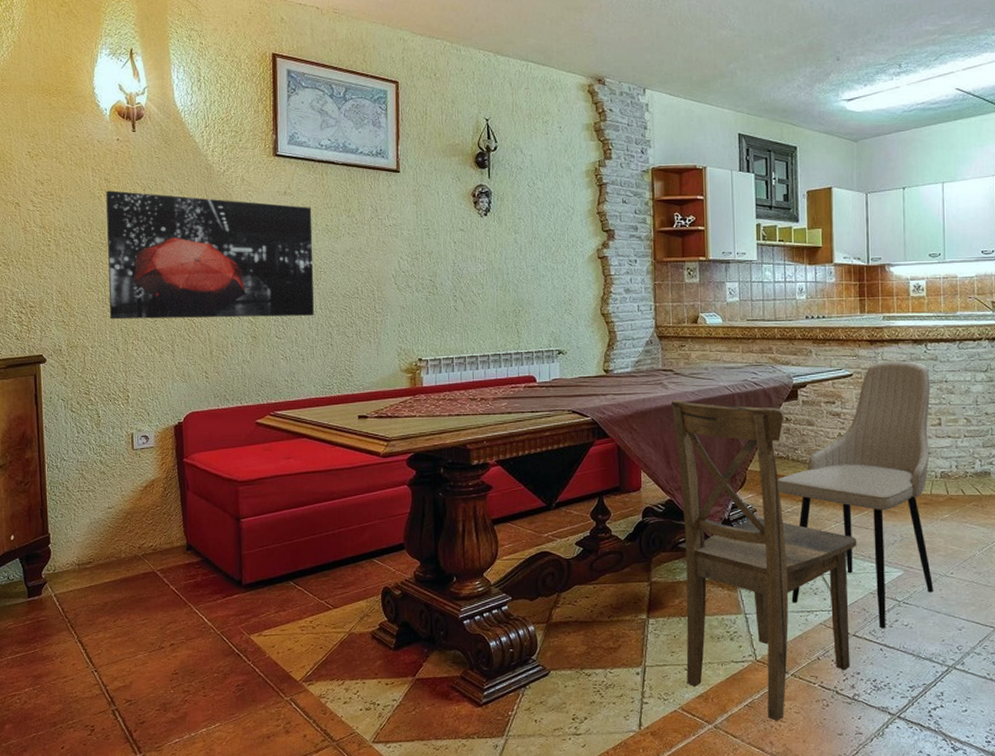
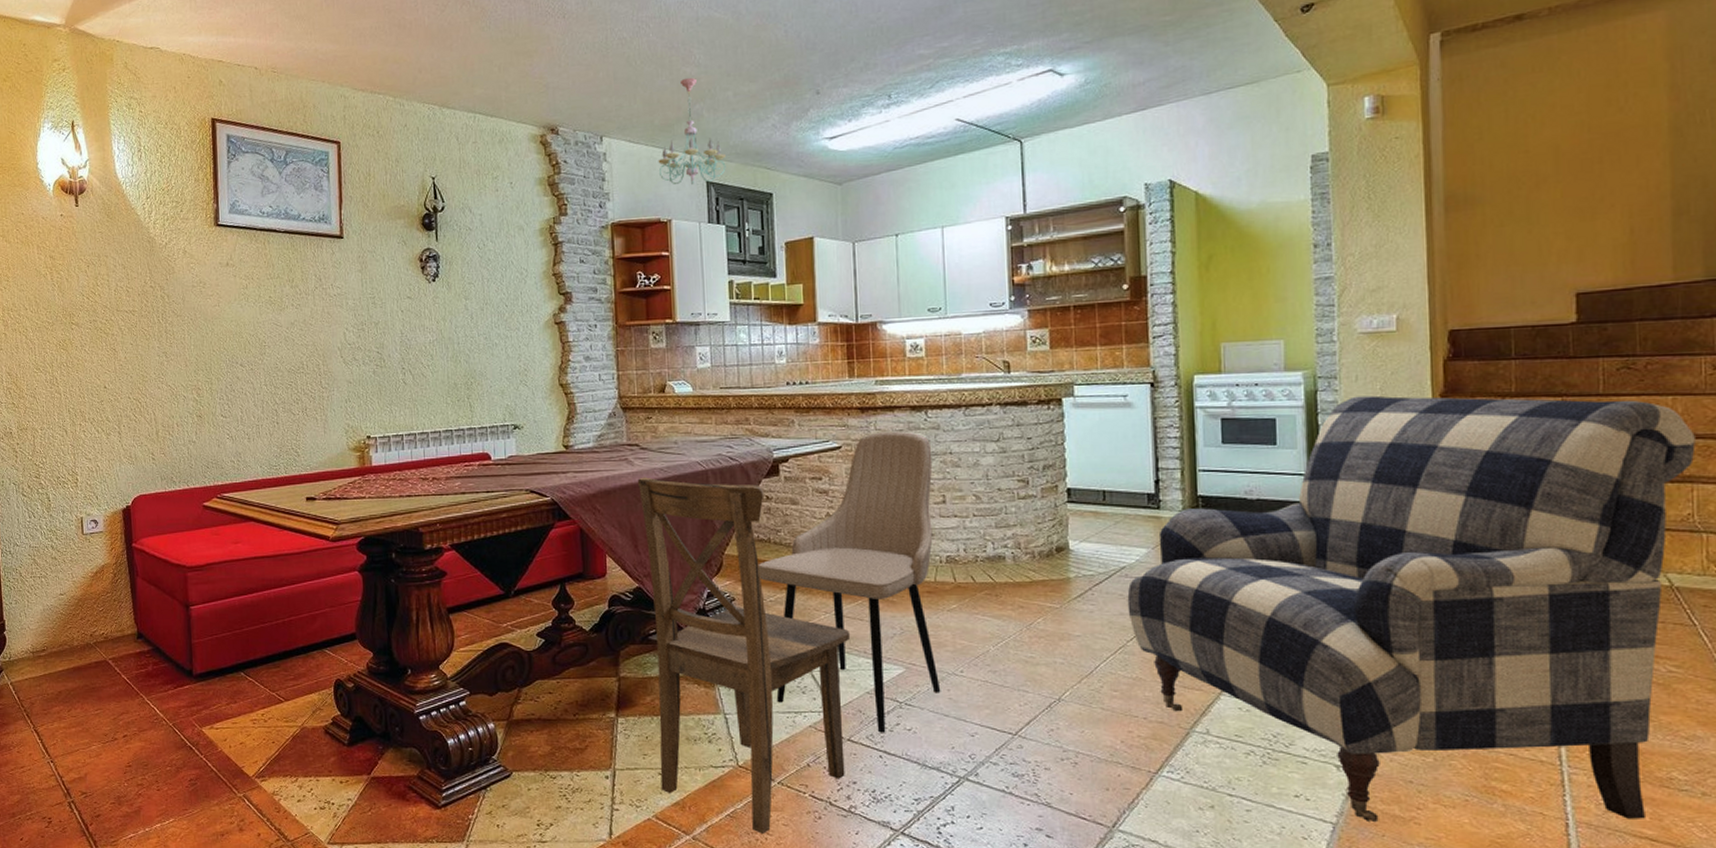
wall art: present [106,190,314,320] -> none [51,268,259,401]
chandelier: none [695,39,756,137] -> present [658,77,726,186]

